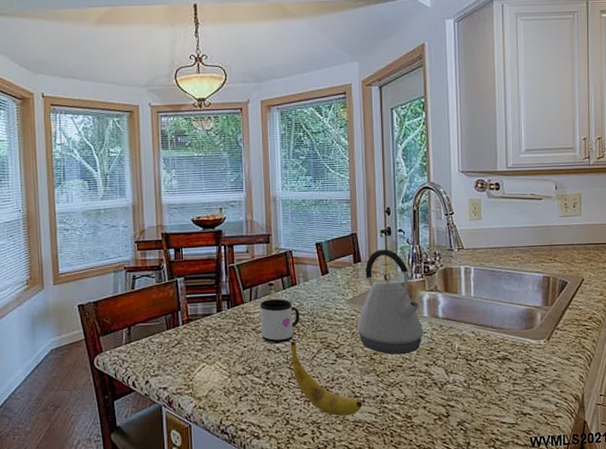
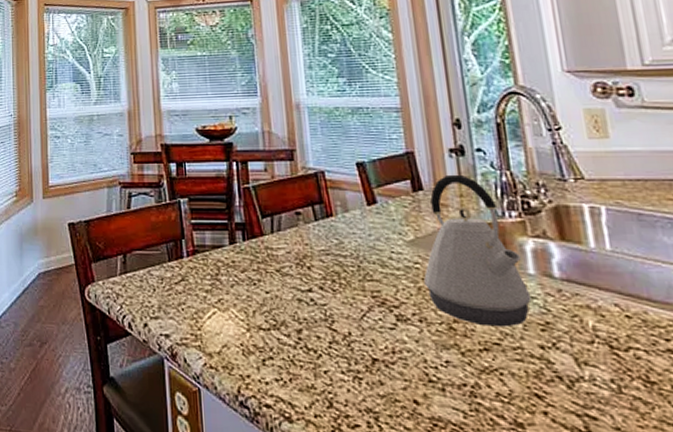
mug: present [260,298,300,343] -> none [284,232,340,293]
banana: present [291,341,363,416] -> none [329,292,443,408]

